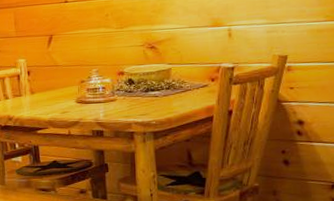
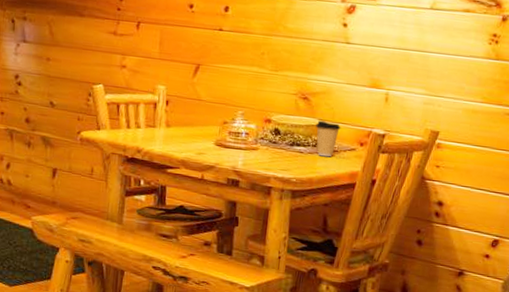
coffee cup: none [166,64,191,97] -> present [315,120,341,157]

